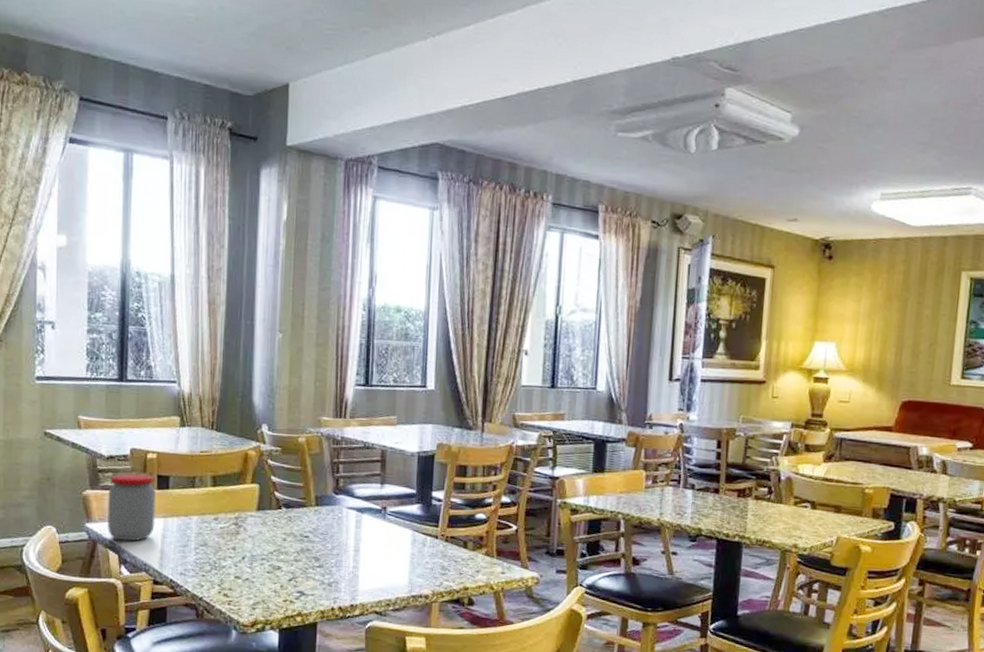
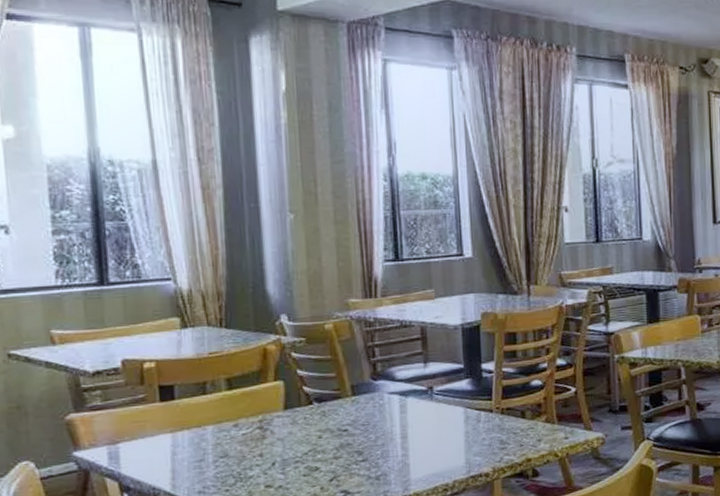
jar: present [107,473,156,542] -> none [98,386,161,466]

